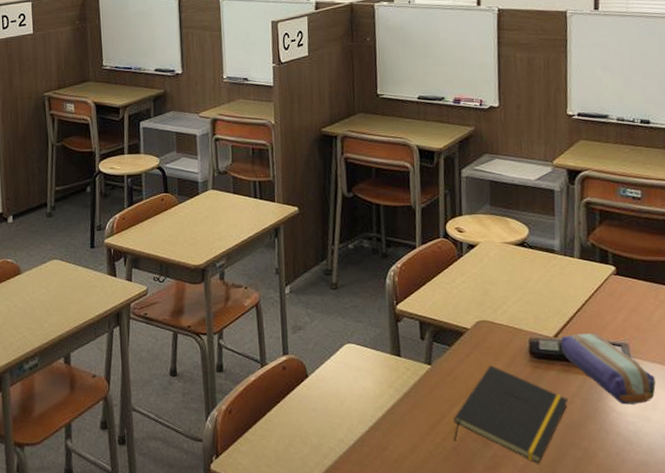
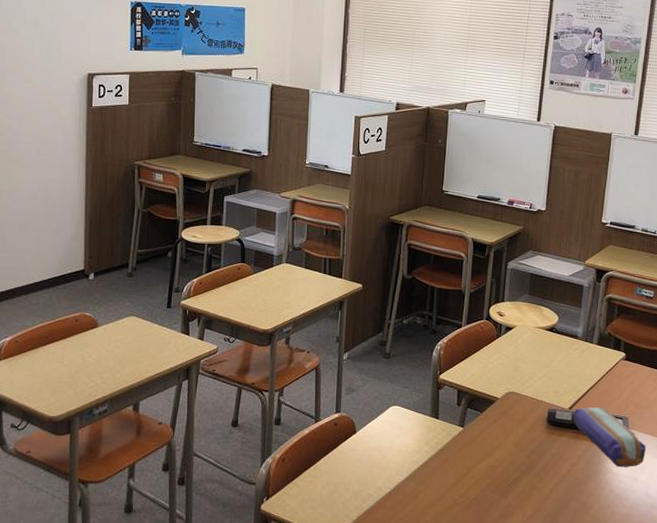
notepad: present [453,365,569,464] -> none [476,430,575,513]

